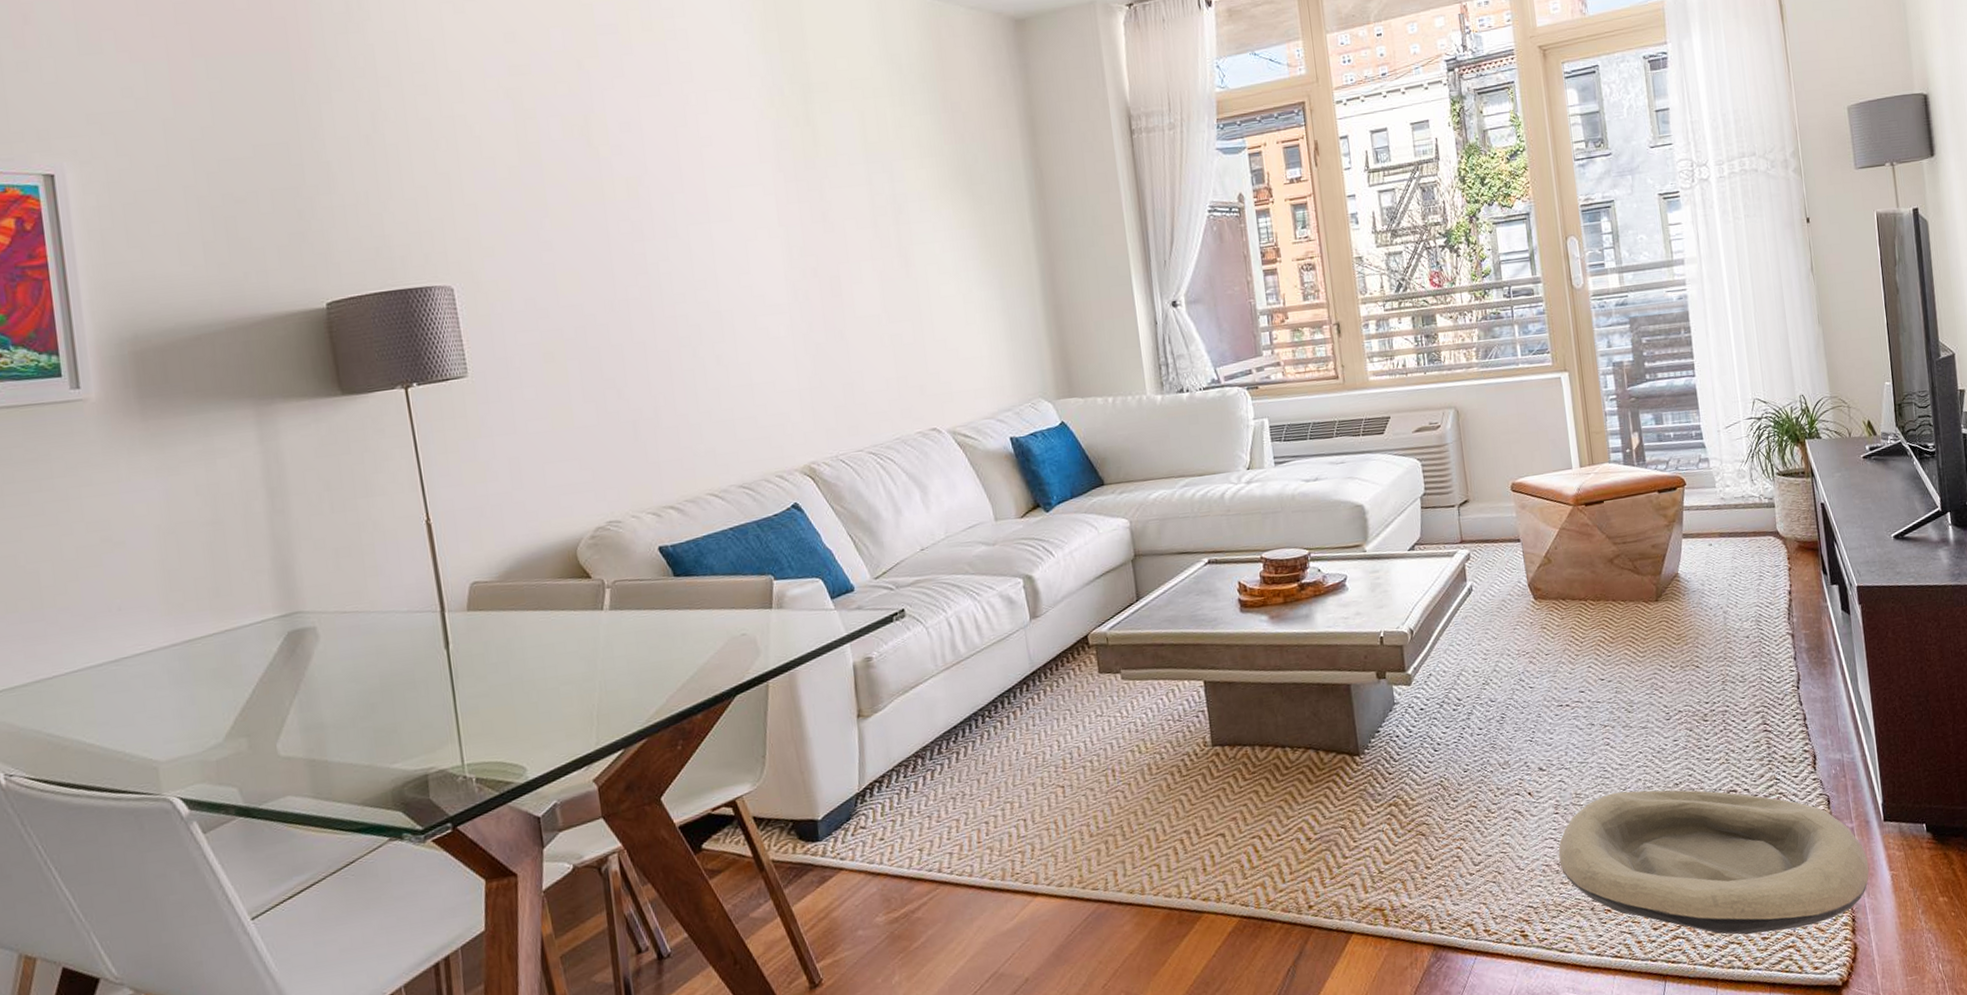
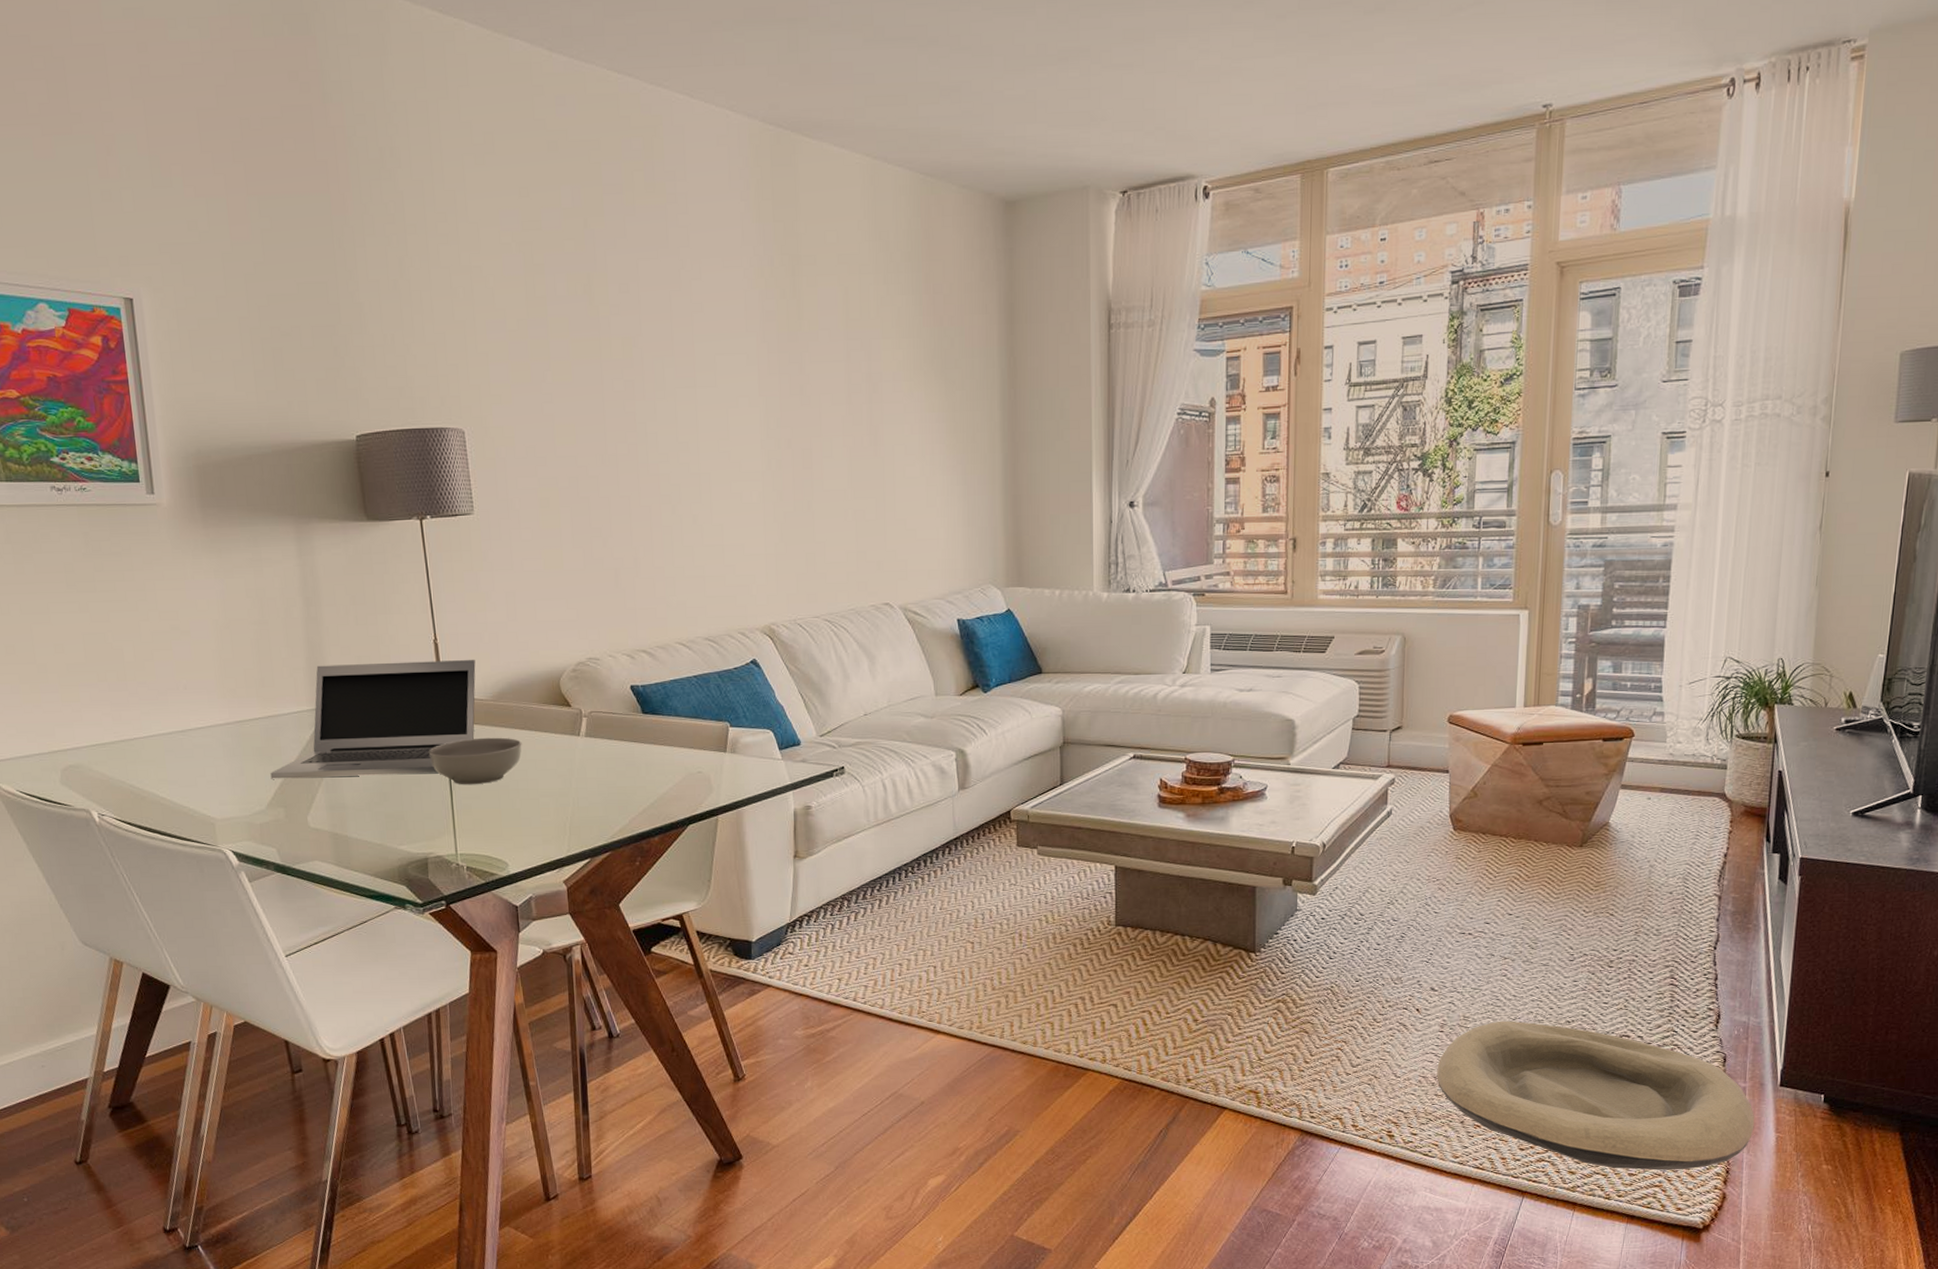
laptop: none [228,537,479,705] -> present [270,659,476,779]
bowl: none [424,621,536,683] -> present [428,737,522,785]

